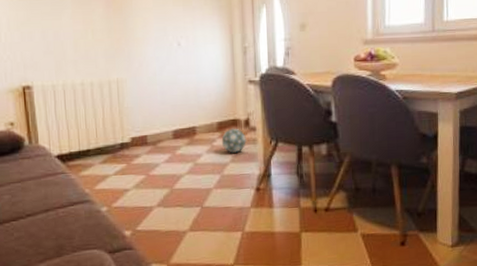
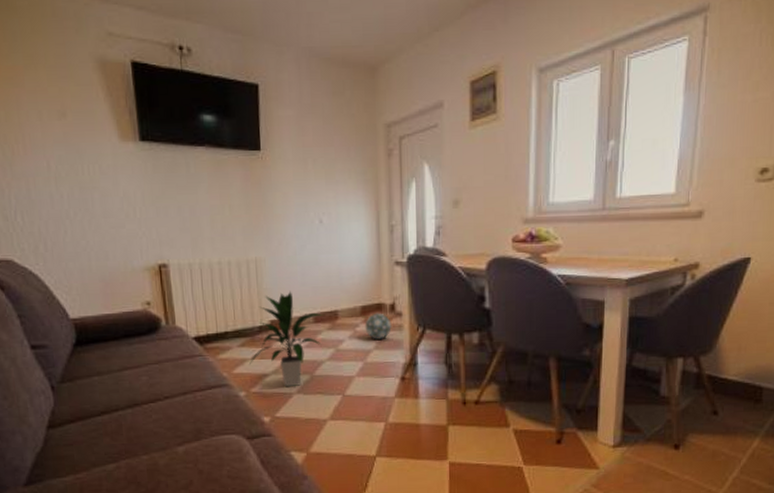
indoor plant: none [111,109,183,201] -> present [250,291,324,388]

